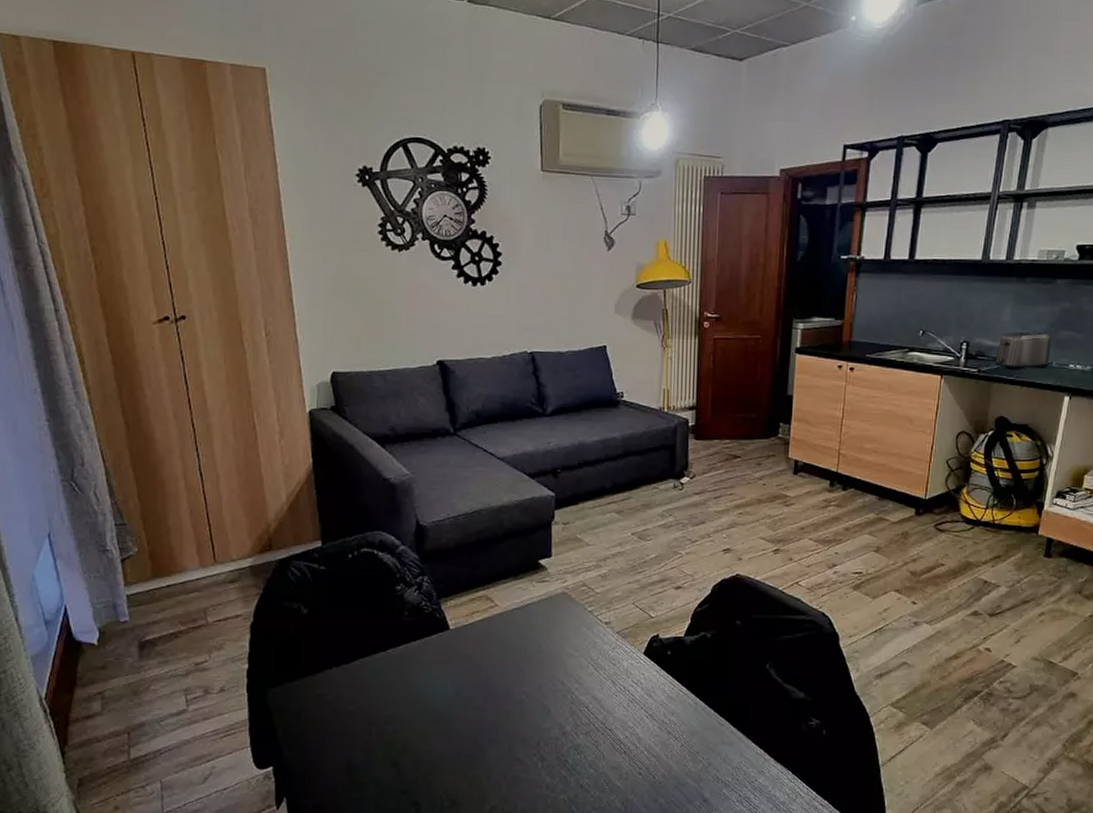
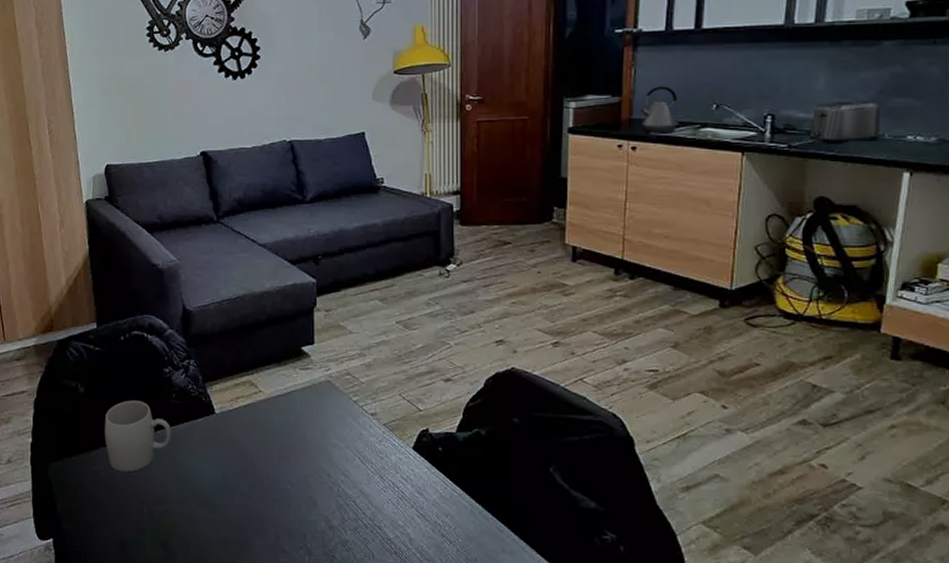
mug: none [330,620,403,694] -> present [104,400,172,473]
kettle: none [858,311,891,356] -> present [639,86,679,134]

